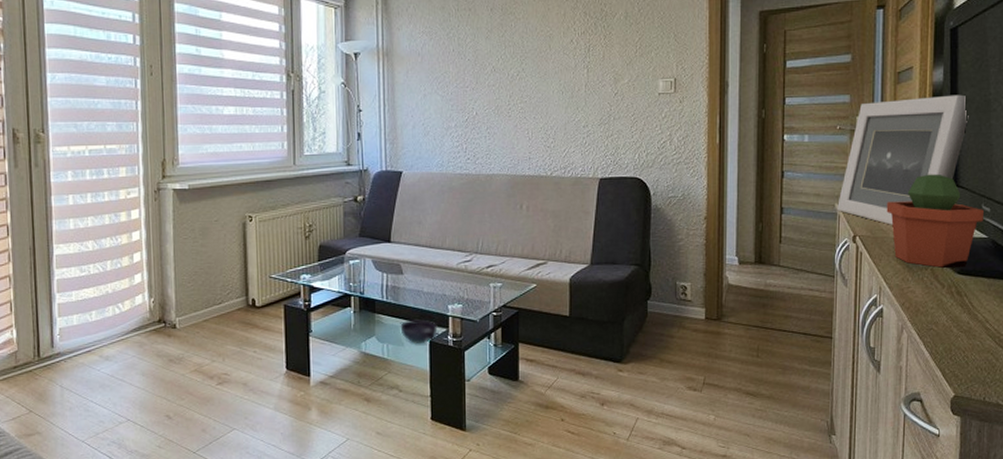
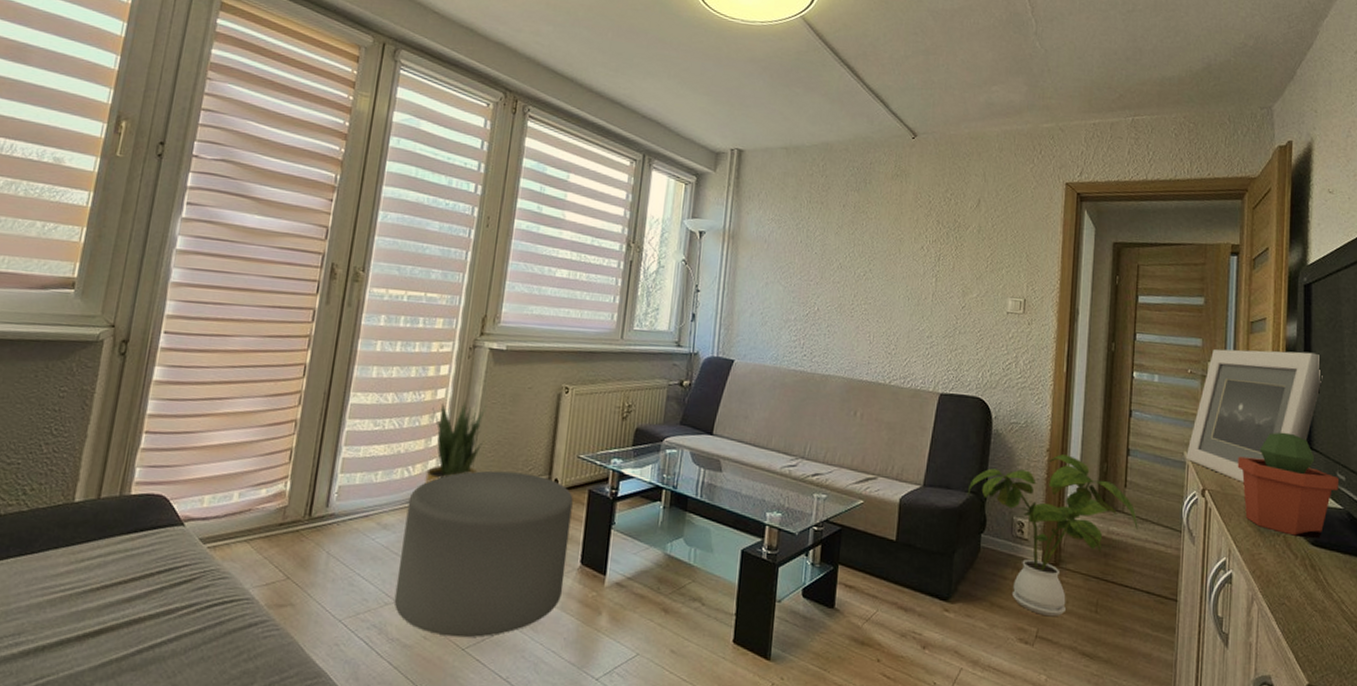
pouf: none [123,297,274,444] -> present [394,470,573,638]
planter: none [130,240,182,317] -> present [425,401,488,483]
bowl: present [400,319,438,343] -> none [711,524,752,552]
house plant: none [632,220,794,365] -> present [967,454,1138,617]

